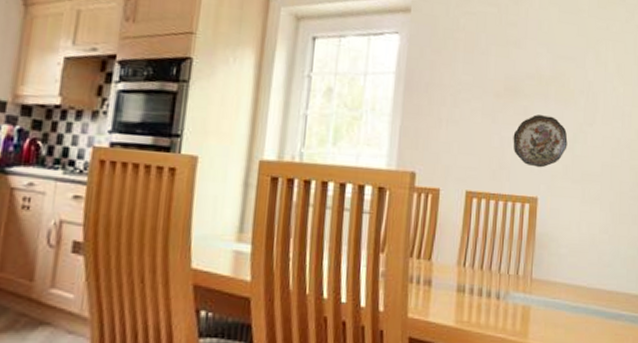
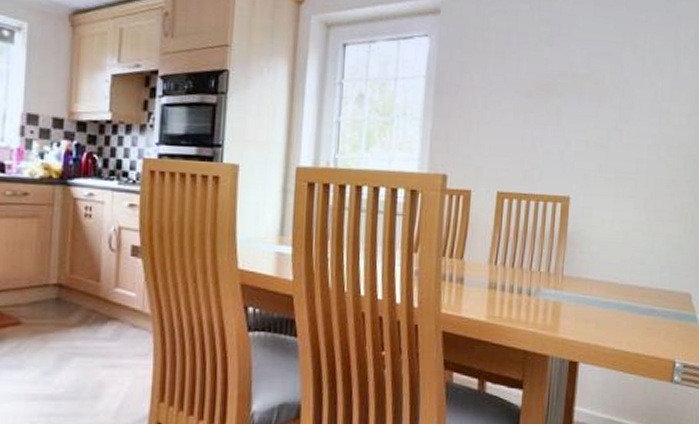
decorative plate: present [513,114,568,168] -> none [545,113,602,167]

